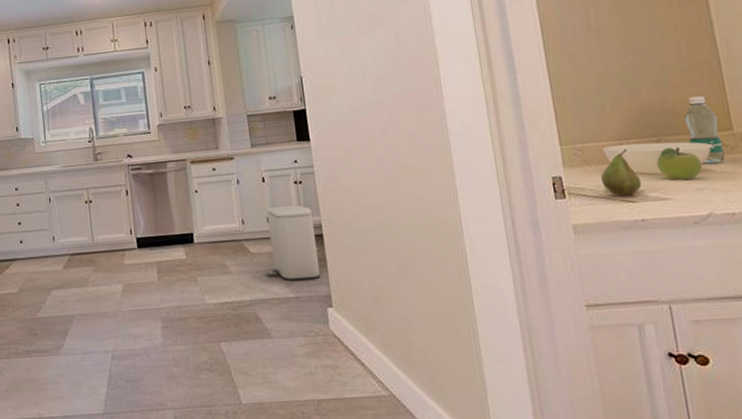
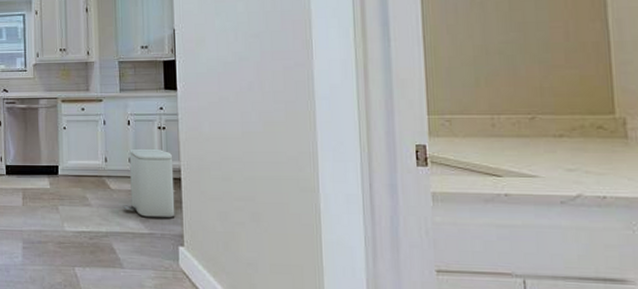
bowl: present [601,142,712,175] -> none [470,119,590,152]
fruit: present [601,149,642,196] -> none [467,124,510,169]
fruit: present [656,147,703,181] -> none [528,127,577,160]
bottle: present [684,96,725,164] -> none [563,78,602,146]

